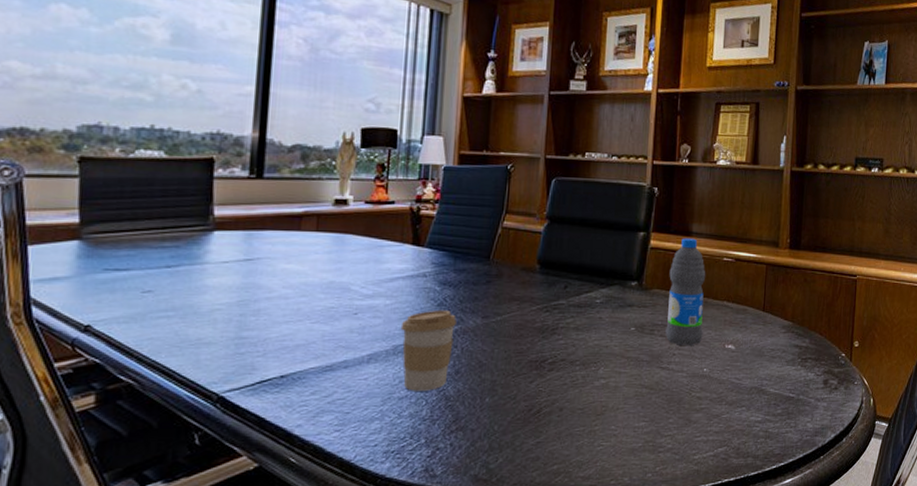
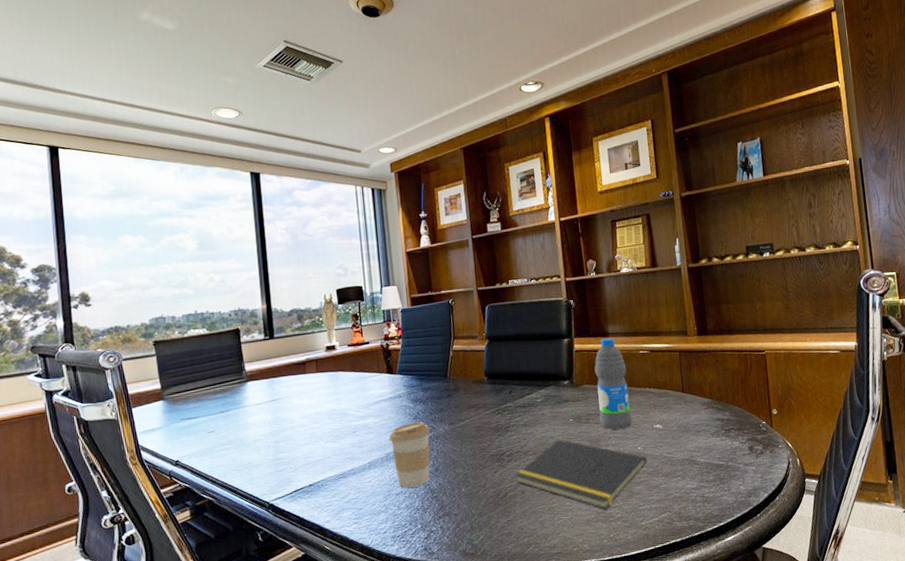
notepad: none [554,350,712,438] -> present [514,439,648,510]

